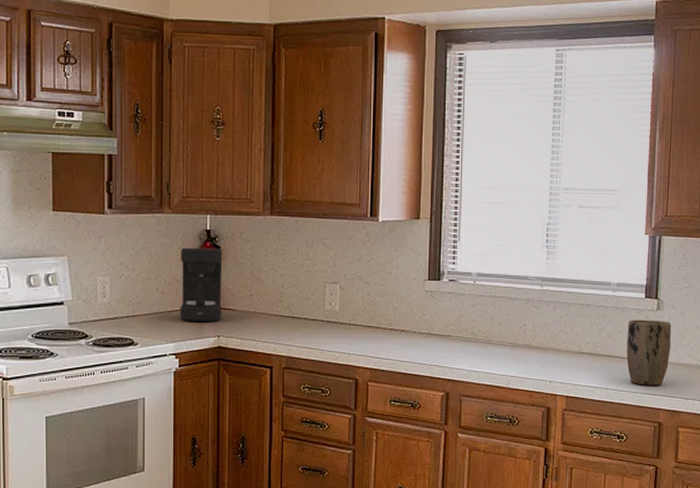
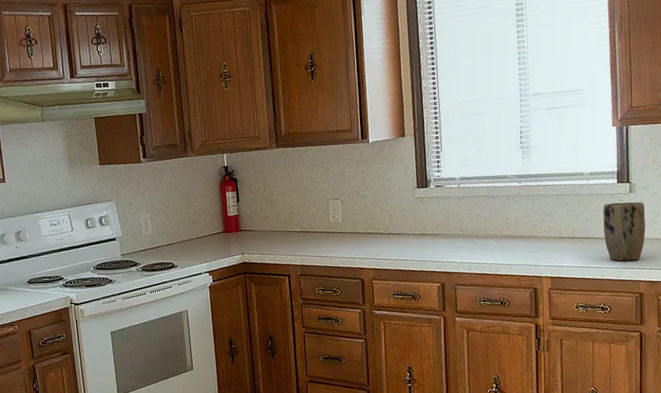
coffee maker: present [180,247,223,321] -> none [204,180,244,244]

